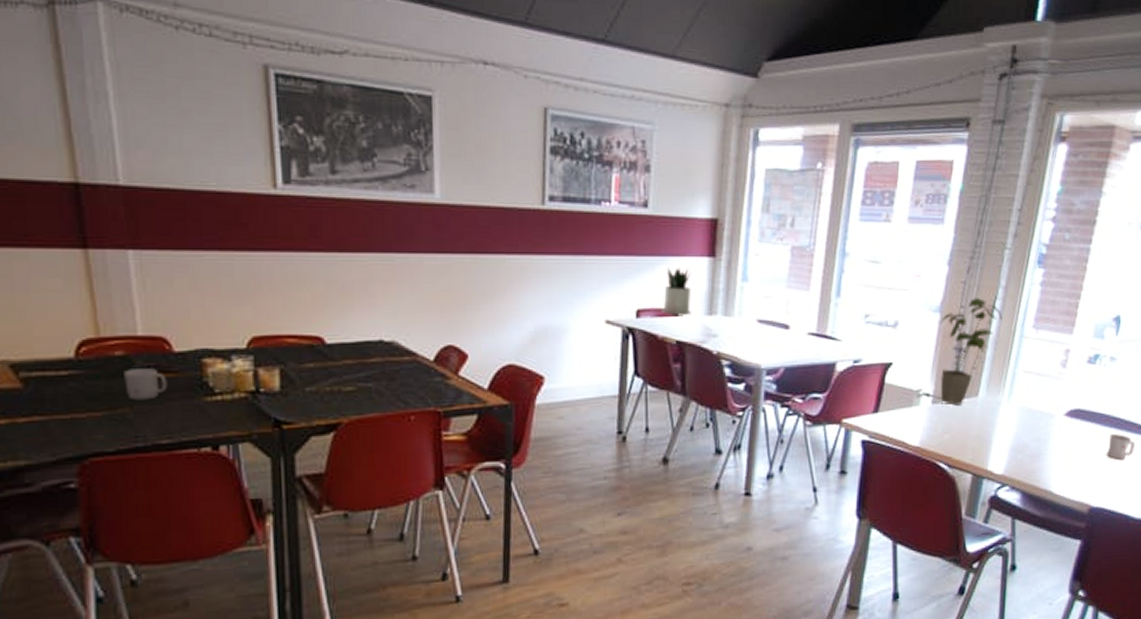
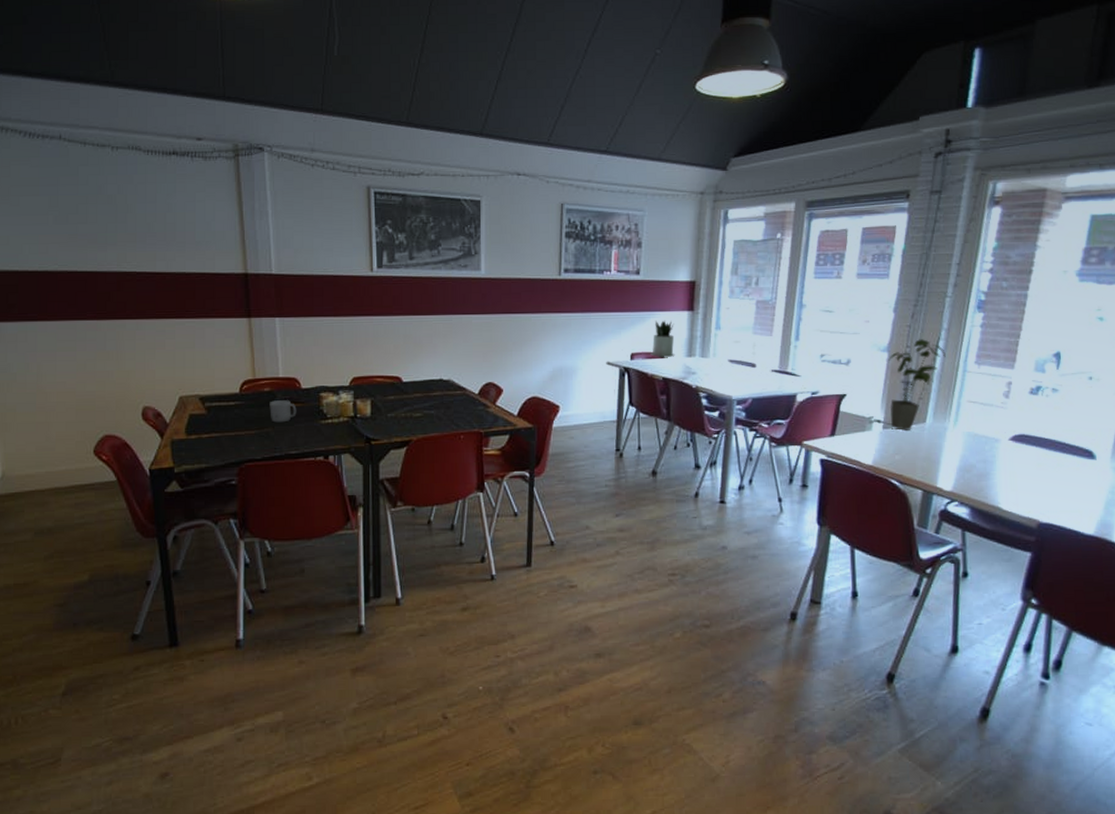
mug: present [1106,434,1135,461] -> none [1052,457,1082,481]

